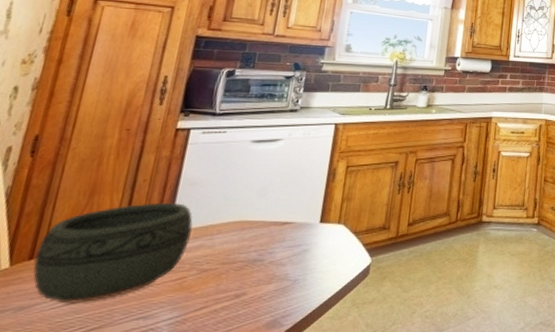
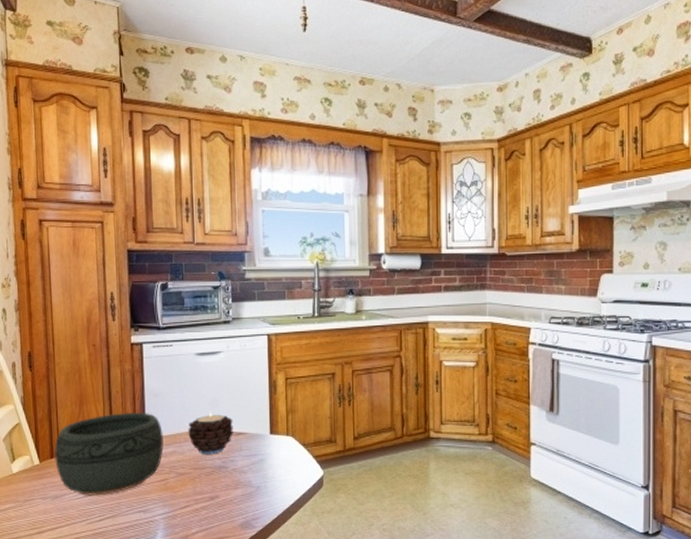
candle: none [223,200,281,247] -> present [188,411,233,454]

